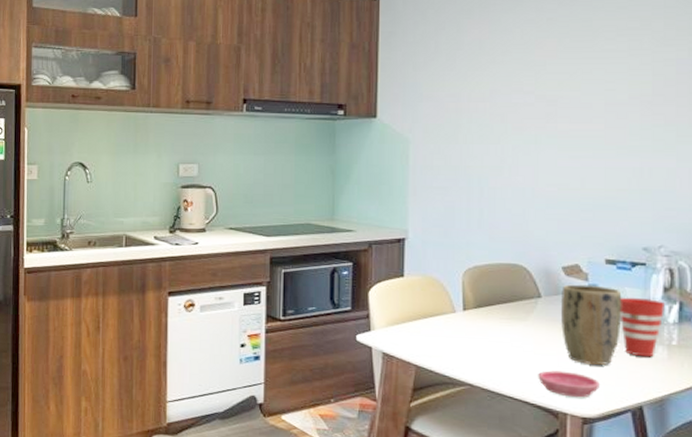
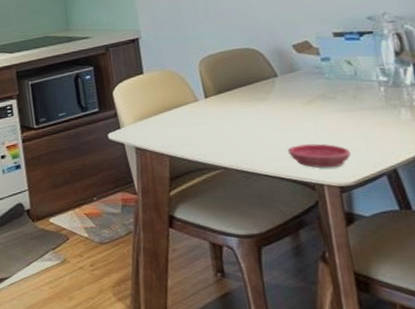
plant pot: present [560,284,622,366] -> none [296,58,361,135]
cup: present [621,297,664,357] -> none [355,64,400,121]

